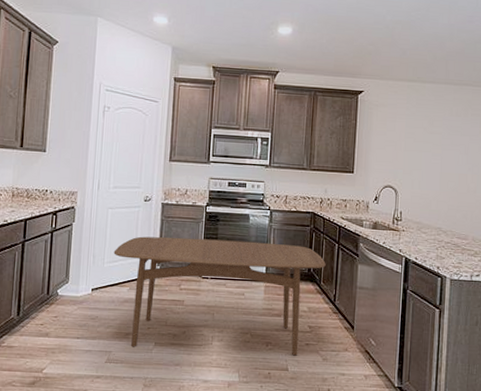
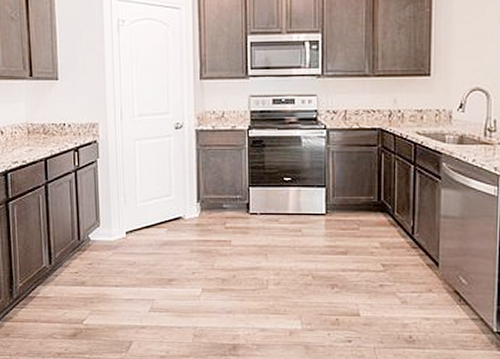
dining table: present [113,236,326,356] -> none [146,168,400,299]

